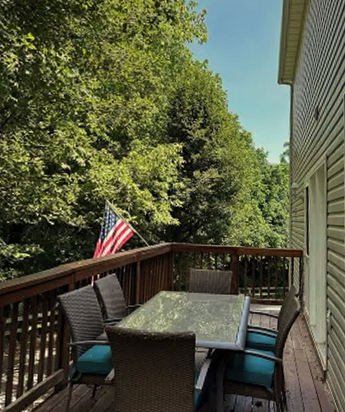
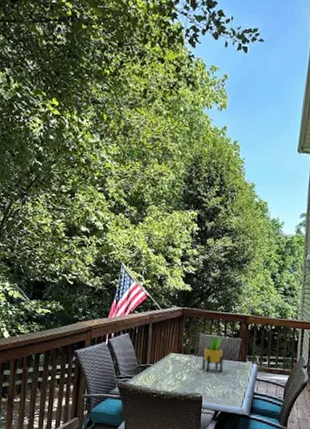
potted plant: none [193,268,216,309] -> present [202,334,224,373]

